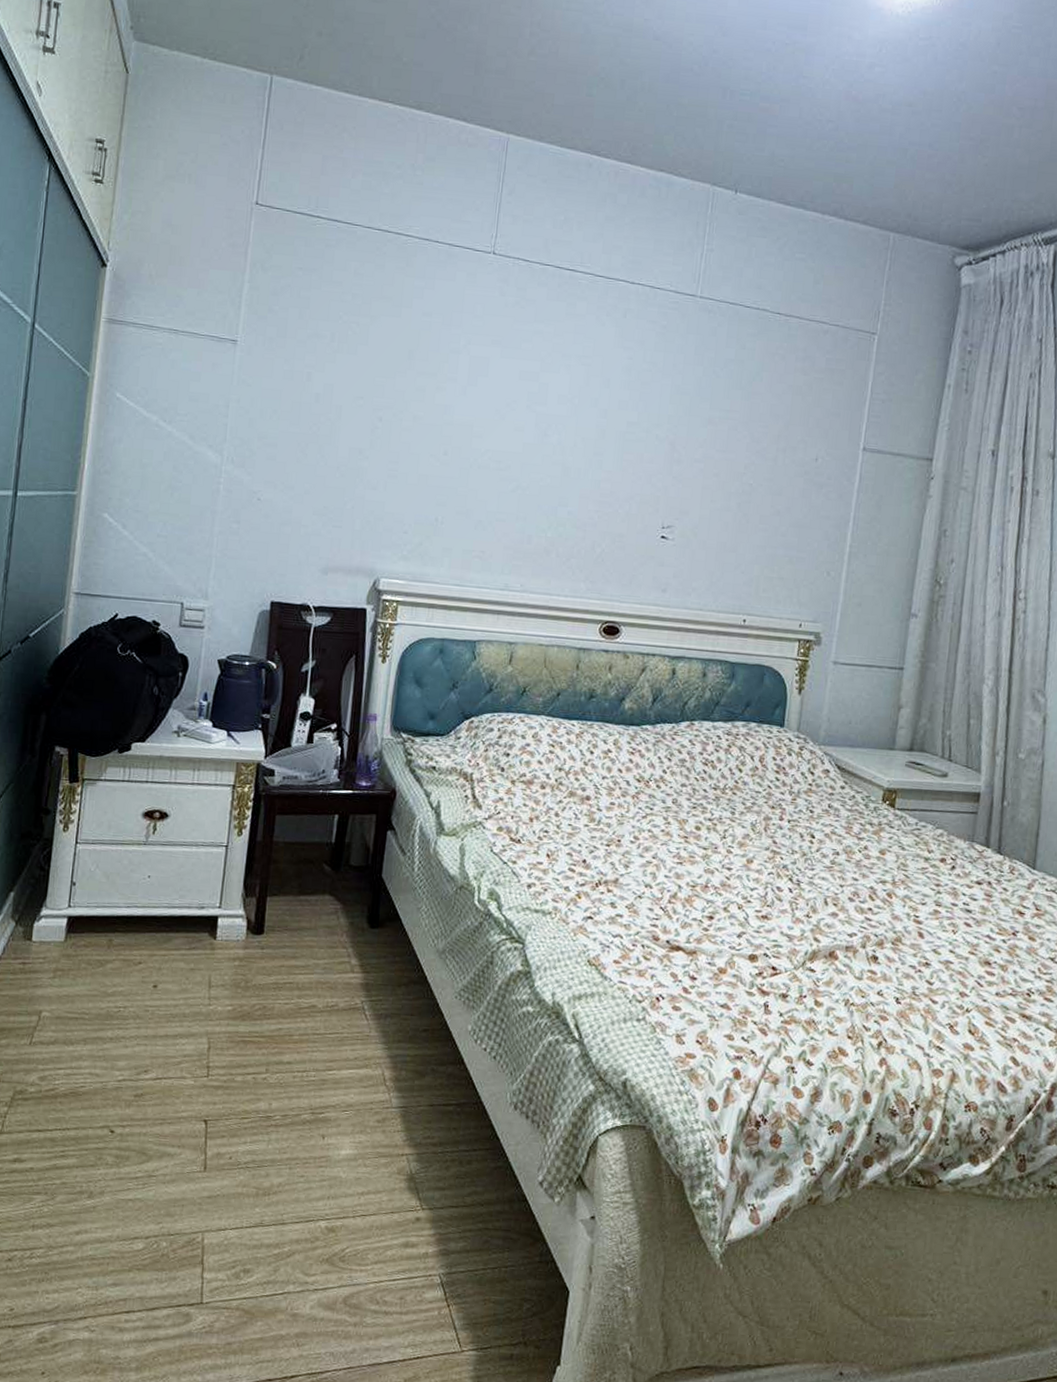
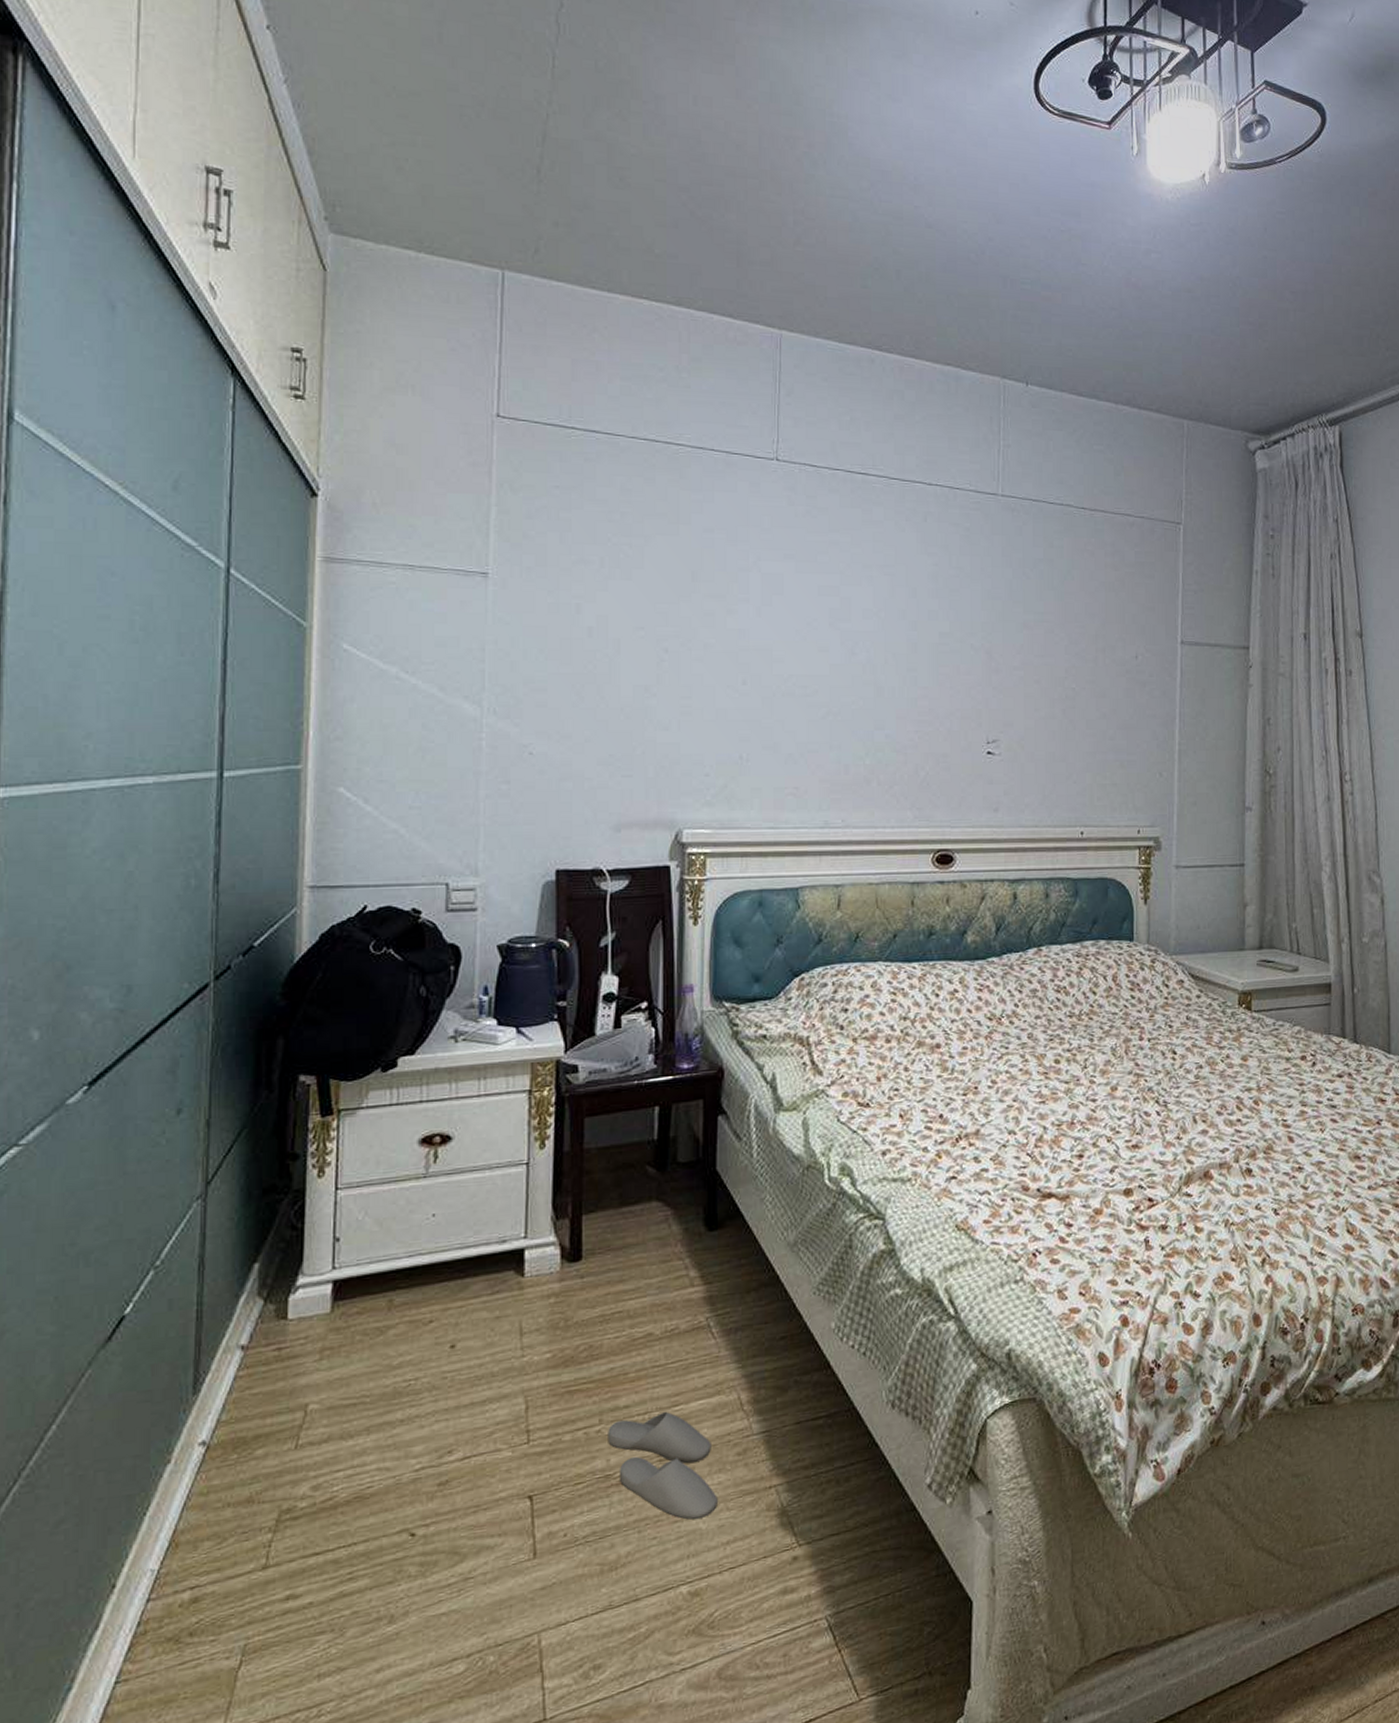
slippers: none [271,1073,357,1168] -> present [608,1411,717,1520]

